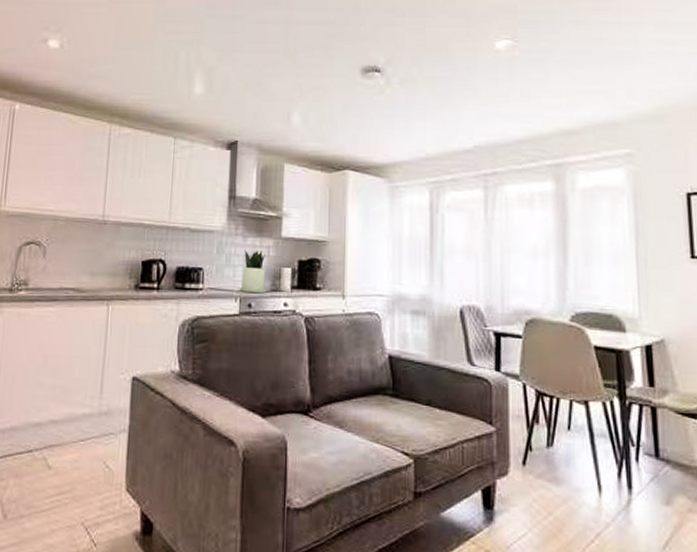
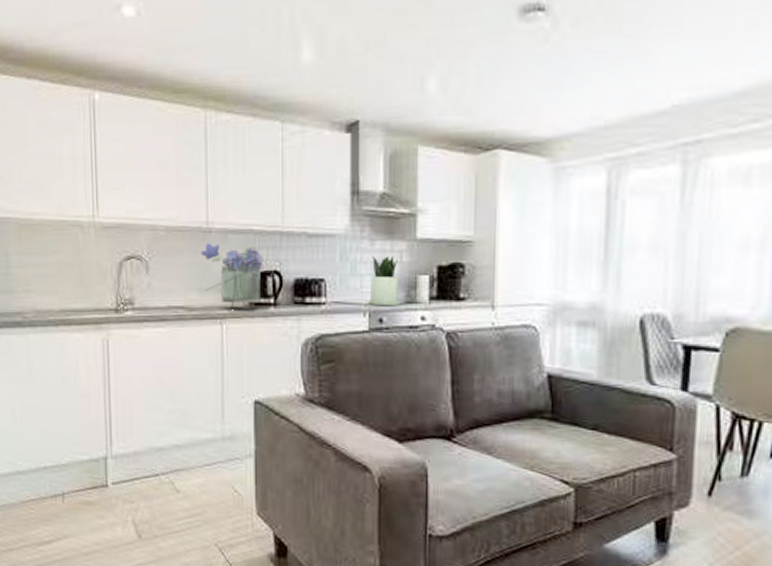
flower bouquet: none [95,233,152,292] -> present [201,243,265,309]

